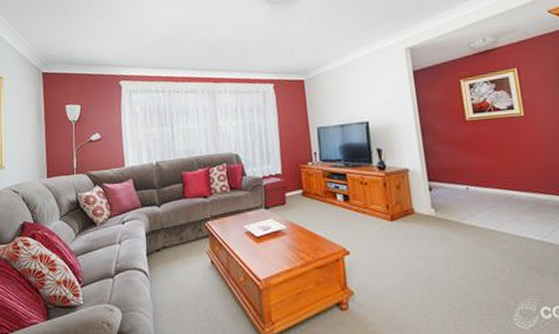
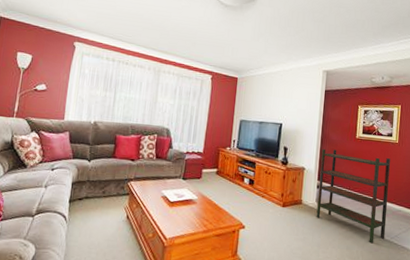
bookshelf: none [425,137,535,248] -> present [316,148,390,244]

